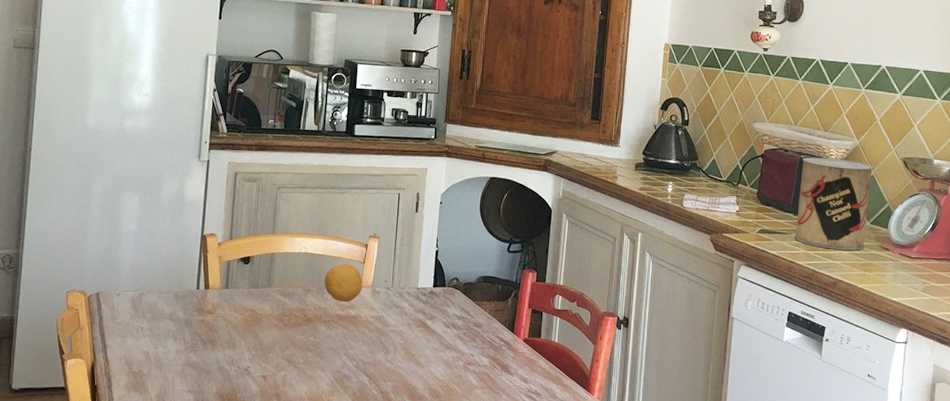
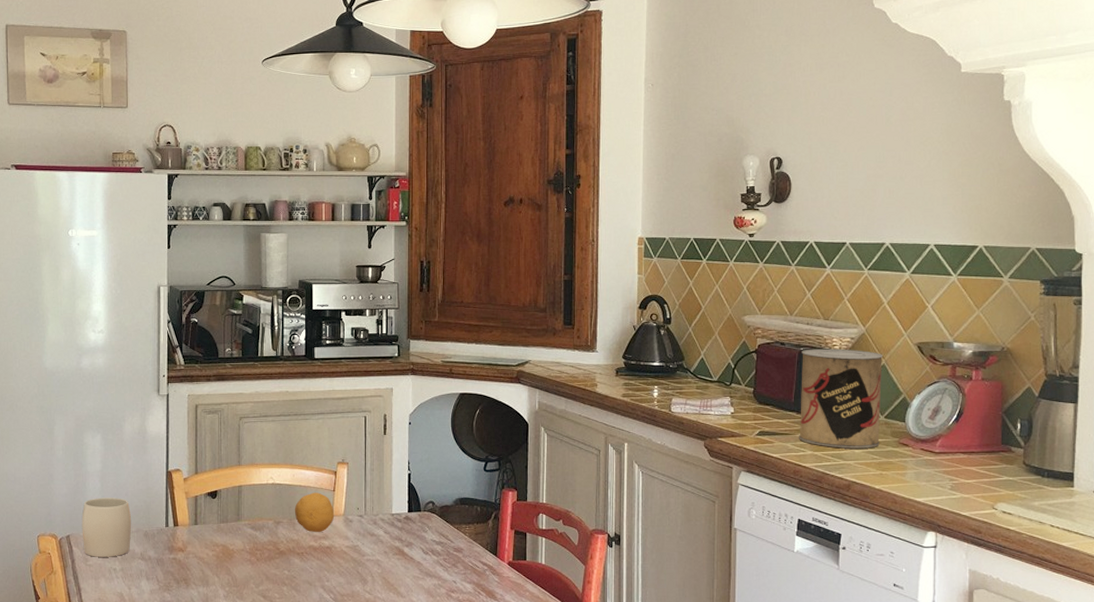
mug: none [112,257,163,316] -> present [81,498,132,557]

